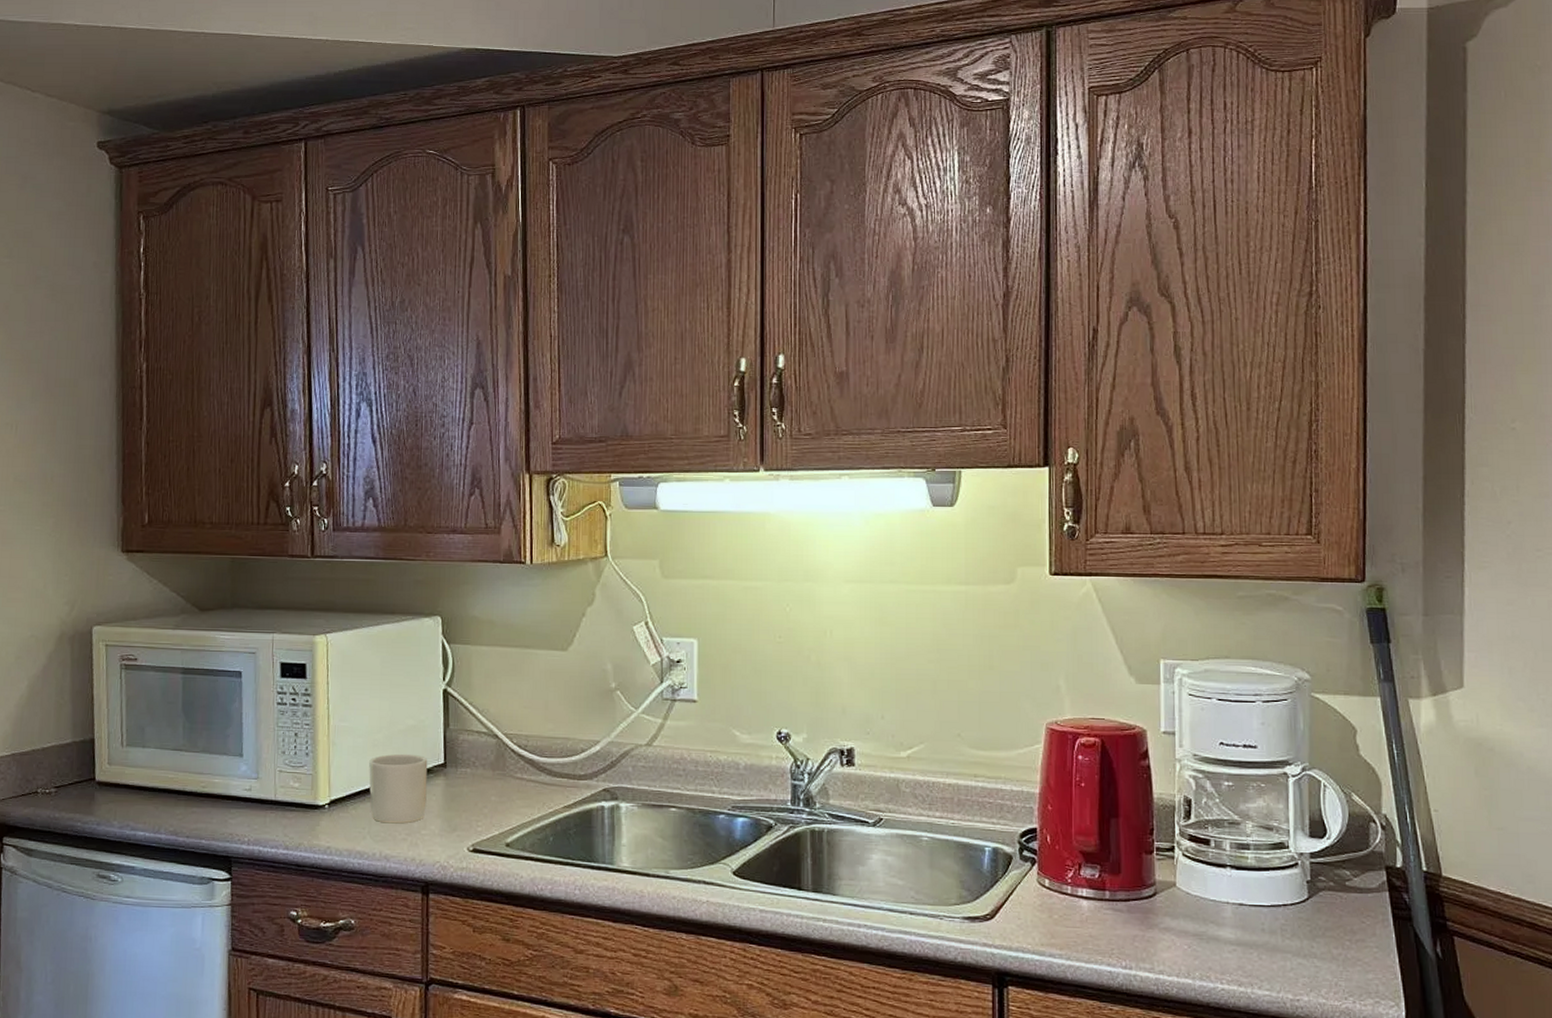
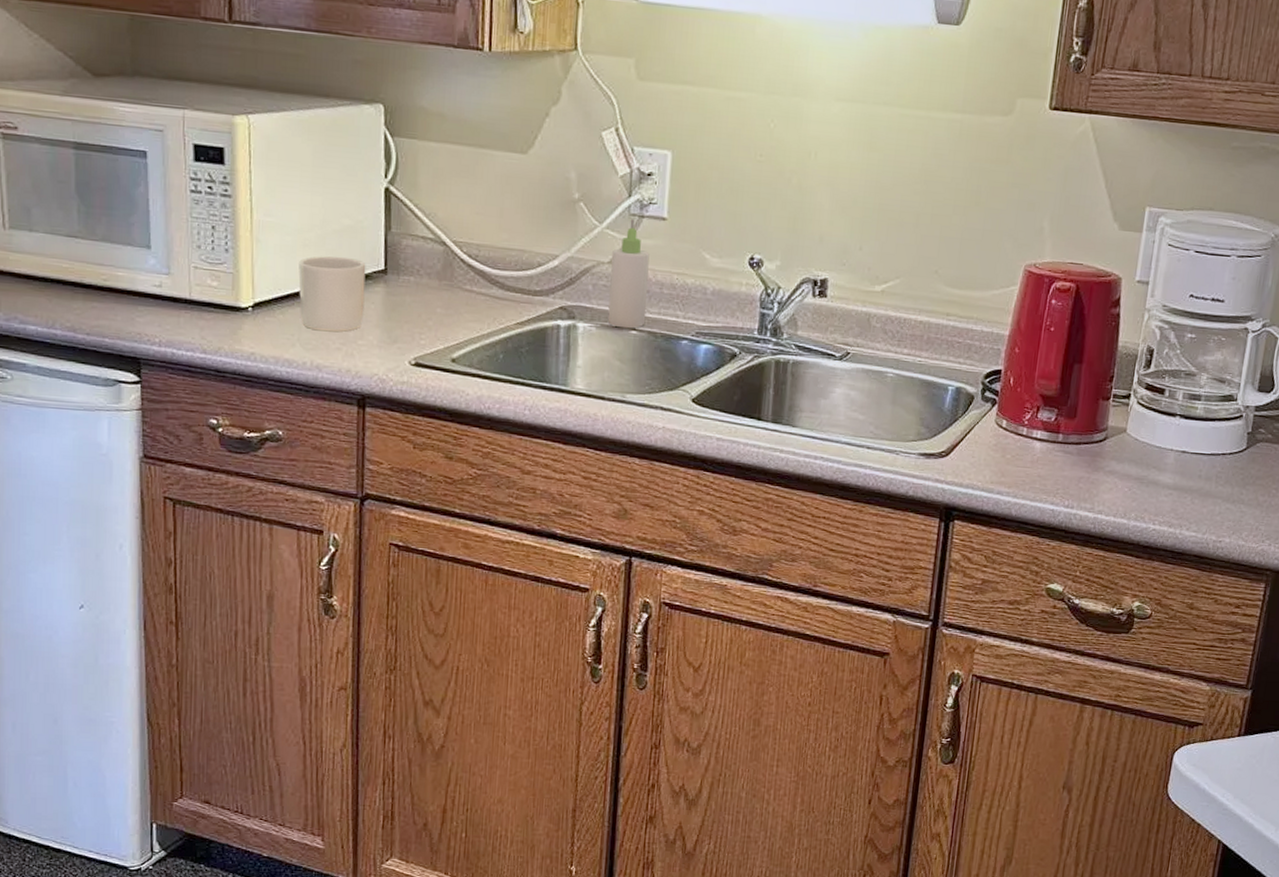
bottle: none [648,703,684,806] -> present [607,219,650,329]

